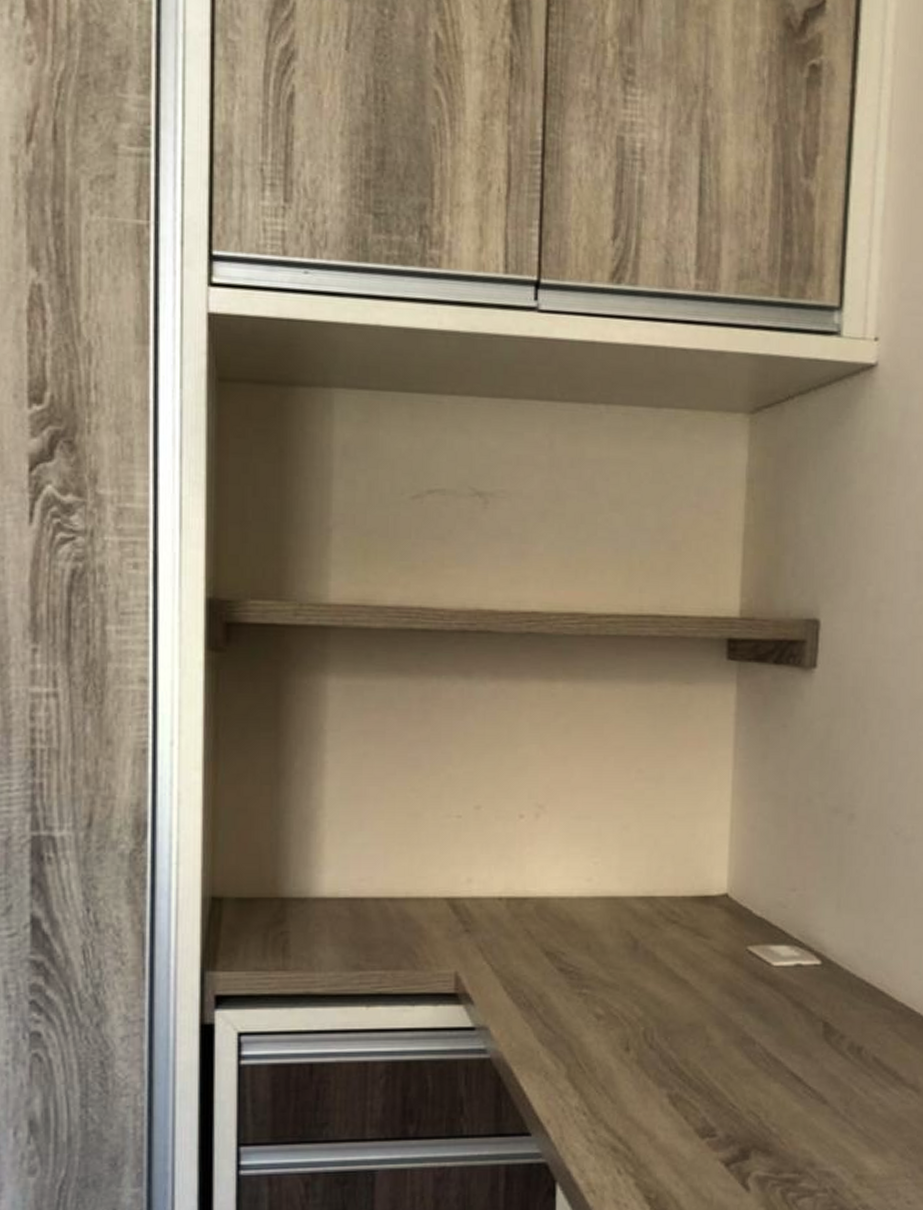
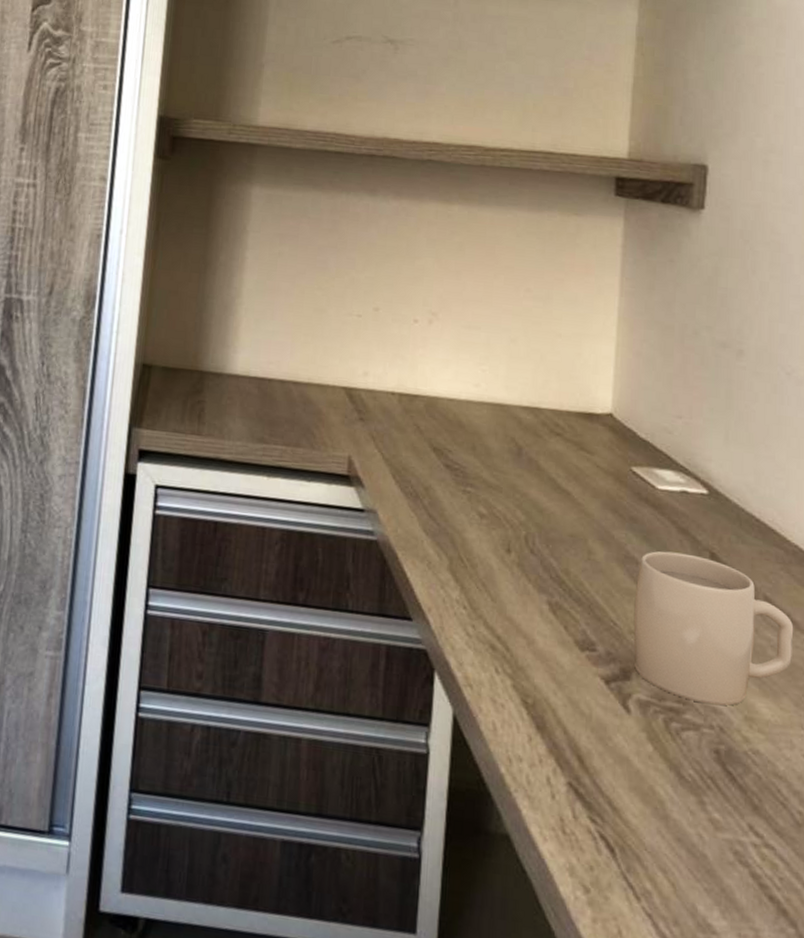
mug: none [751,1027,900,1170] -> present [633,551,794,706]

